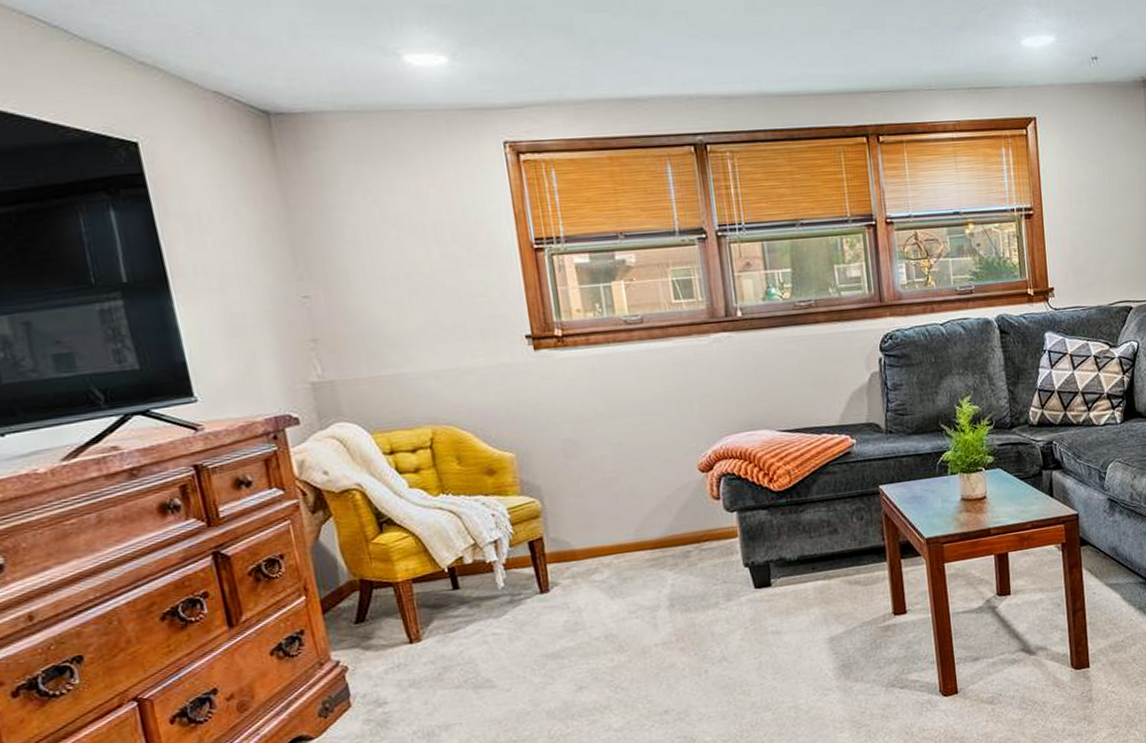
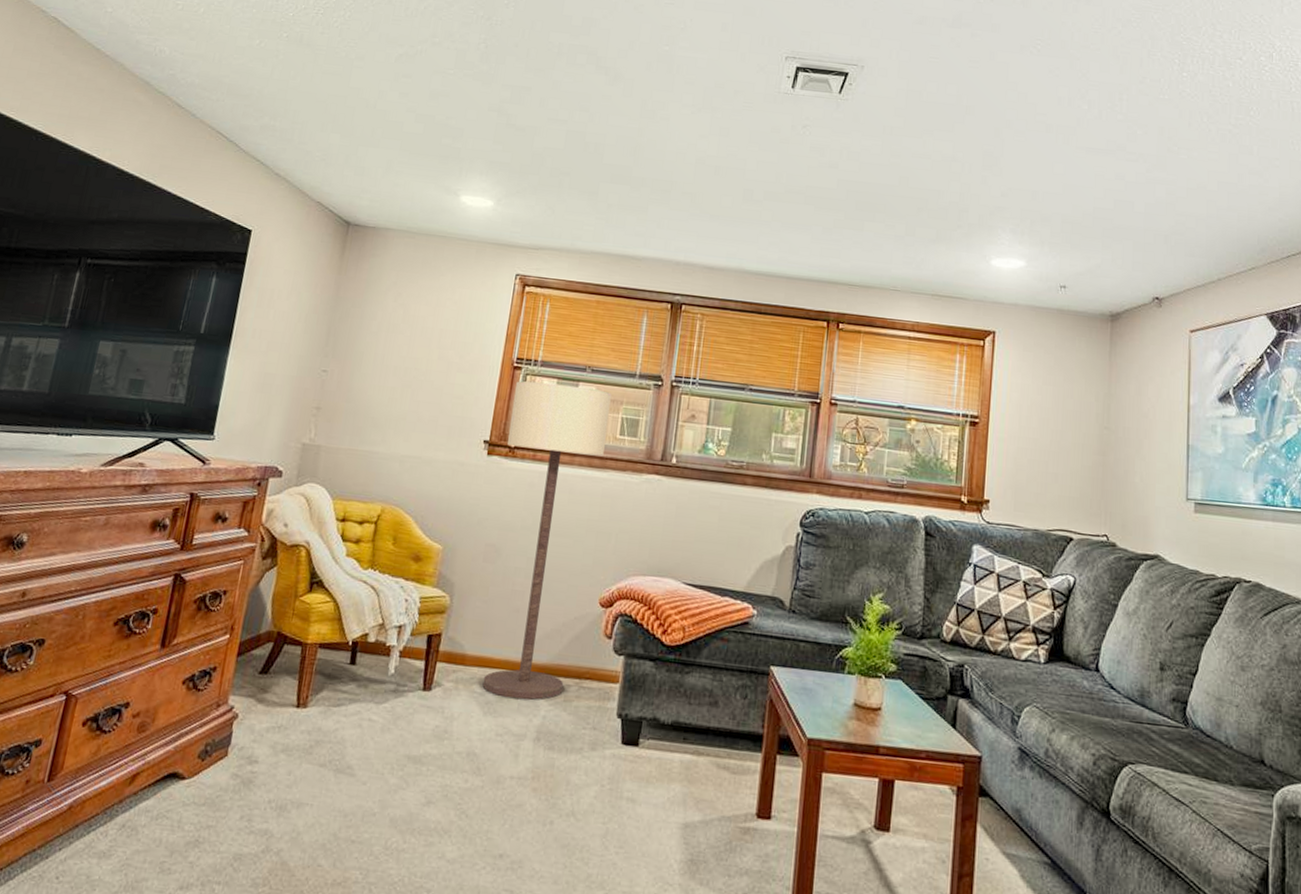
floor lamp: none [543,255,685,579] -> present [482,381,612,700]

